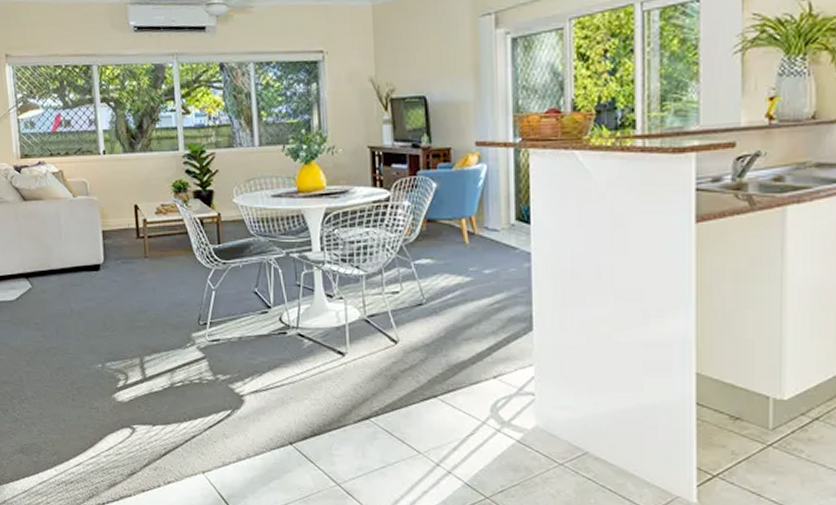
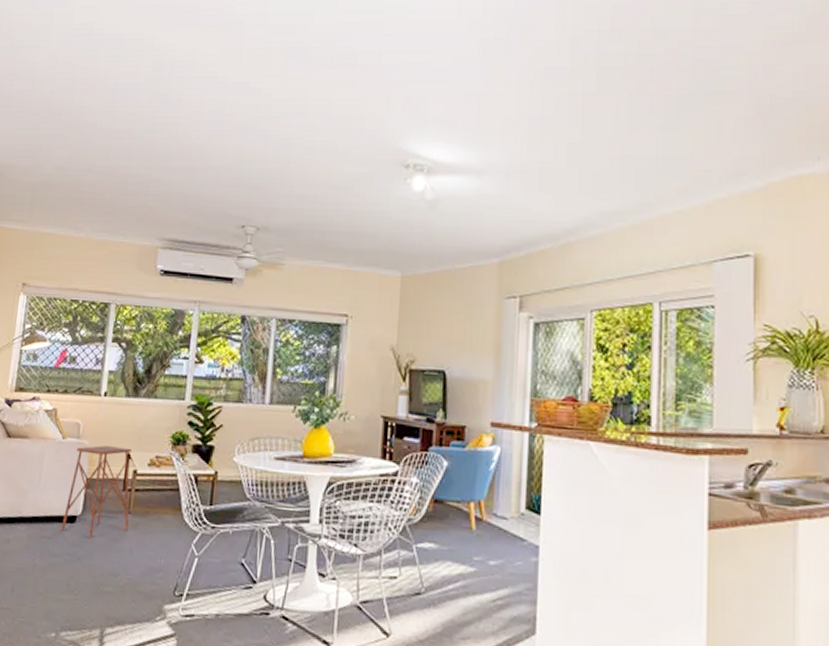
side table: none [88,199,149,283] -> present [61,445,132,539]

